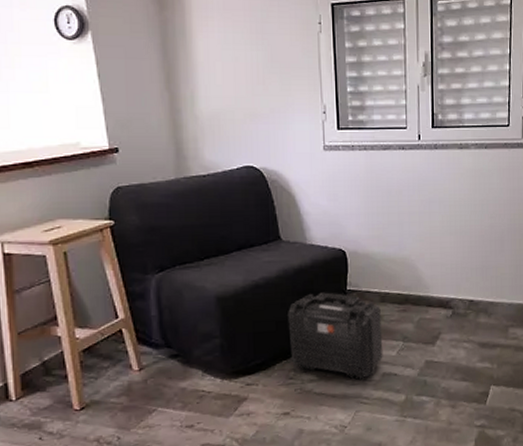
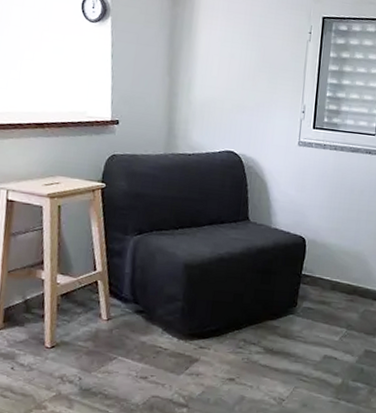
backpack: present [288,292,383,381] -> none [243,273,331,359]

